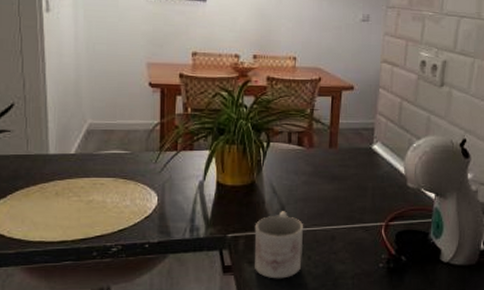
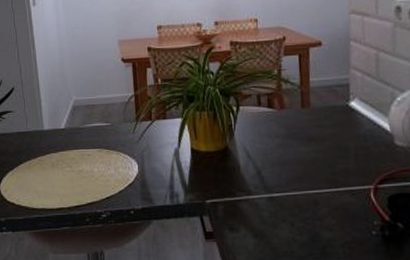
mug: present [254,211,304,279] -> none [232,175,285,246]

